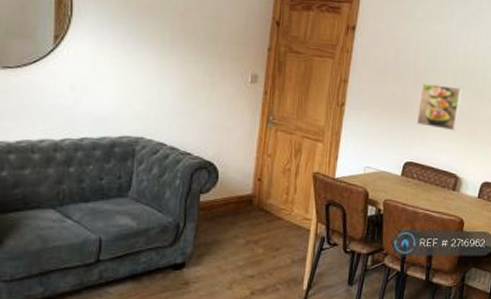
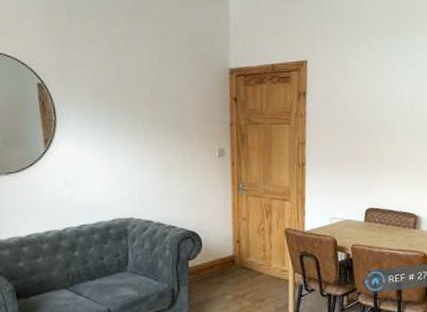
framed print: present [417,83,463,131] -> none [373,134,412,175]

